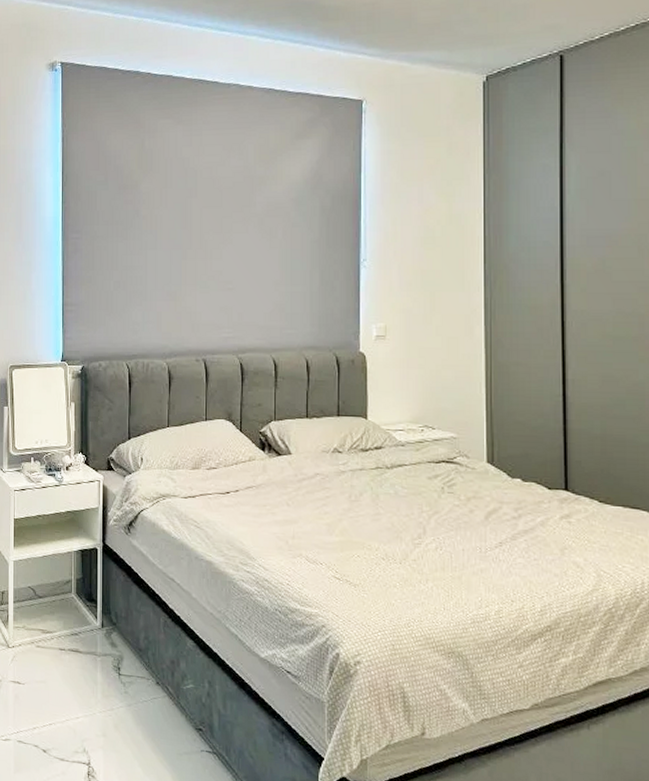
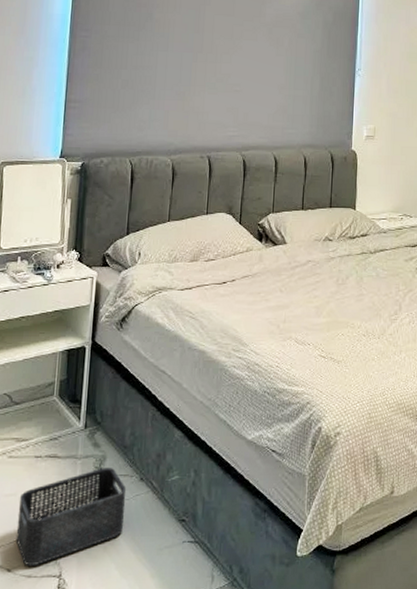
storage bin: none [48,666,144,751] -> present [15,467,127,567]

